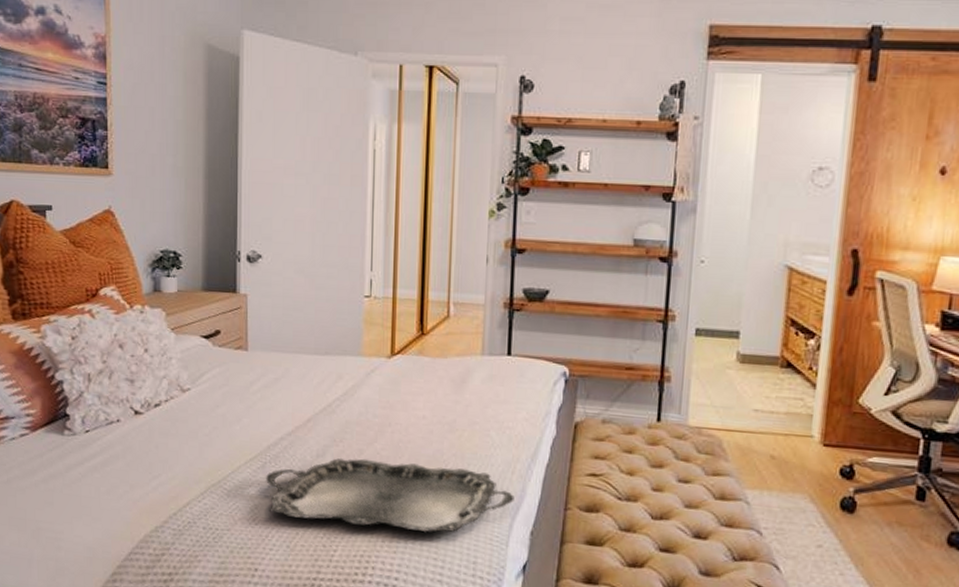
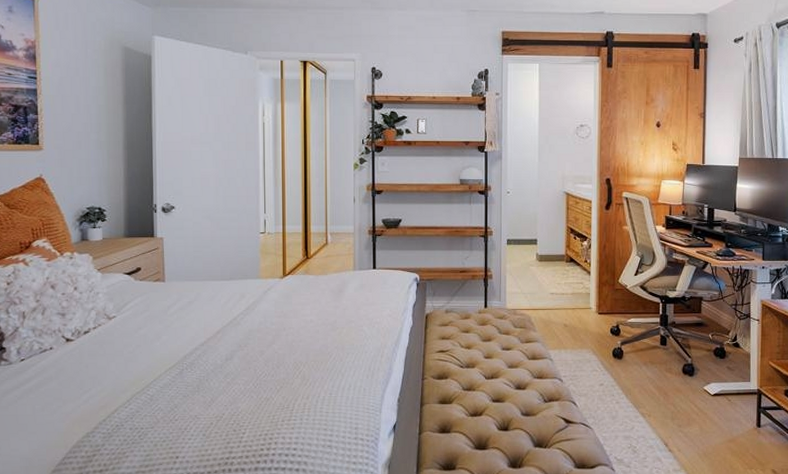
serving tray: present [266,458,515,533] -> none [184,357,384,411]

